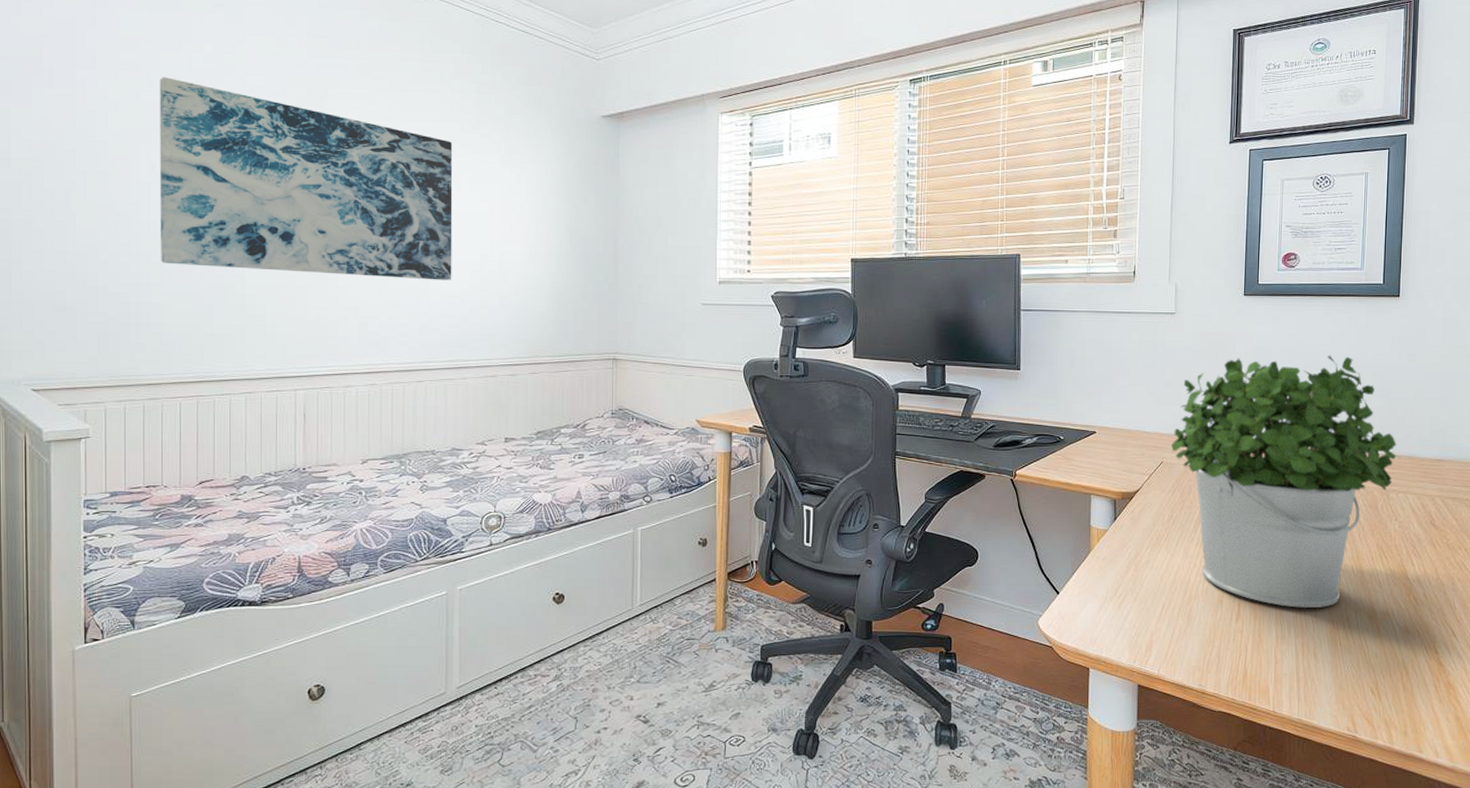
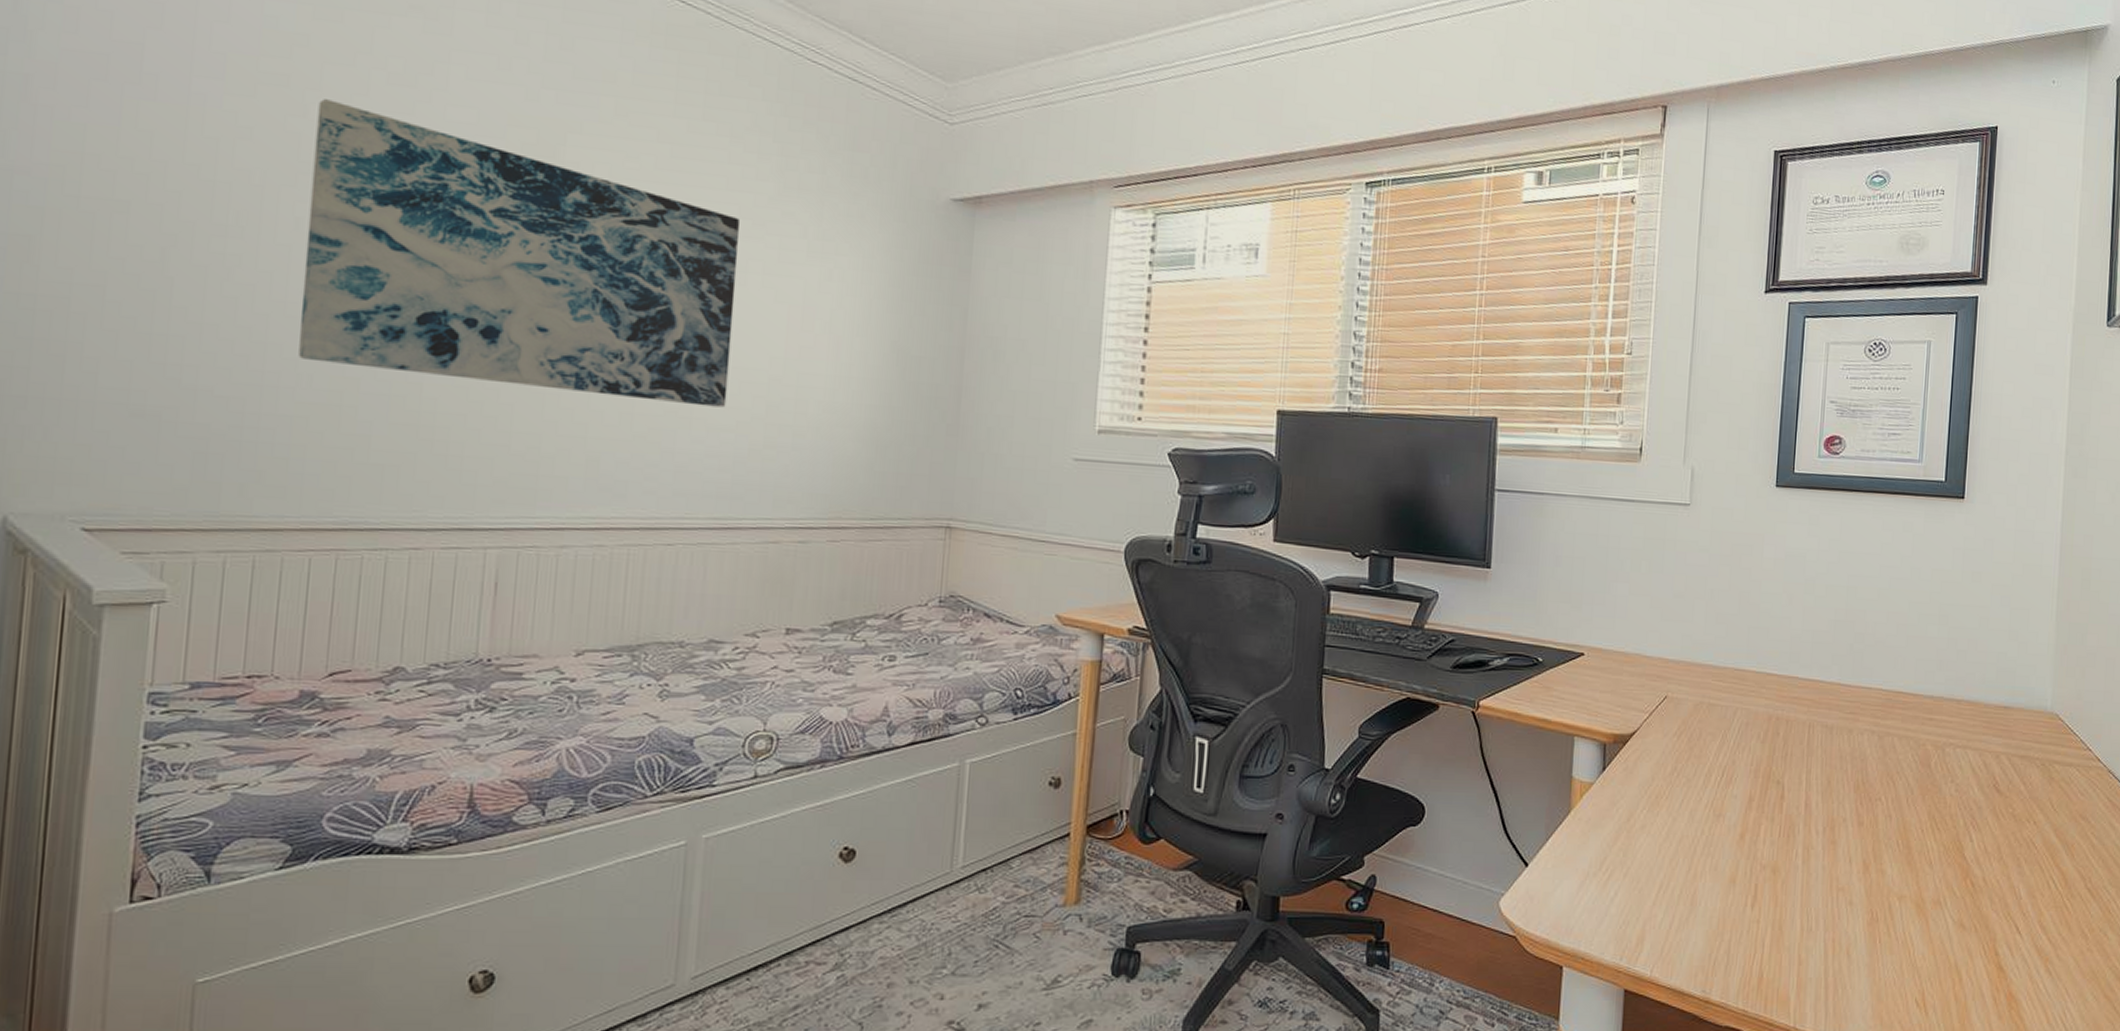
potted plant: present [1171,355,1397,609] -> none [1679,566,1956,894]

